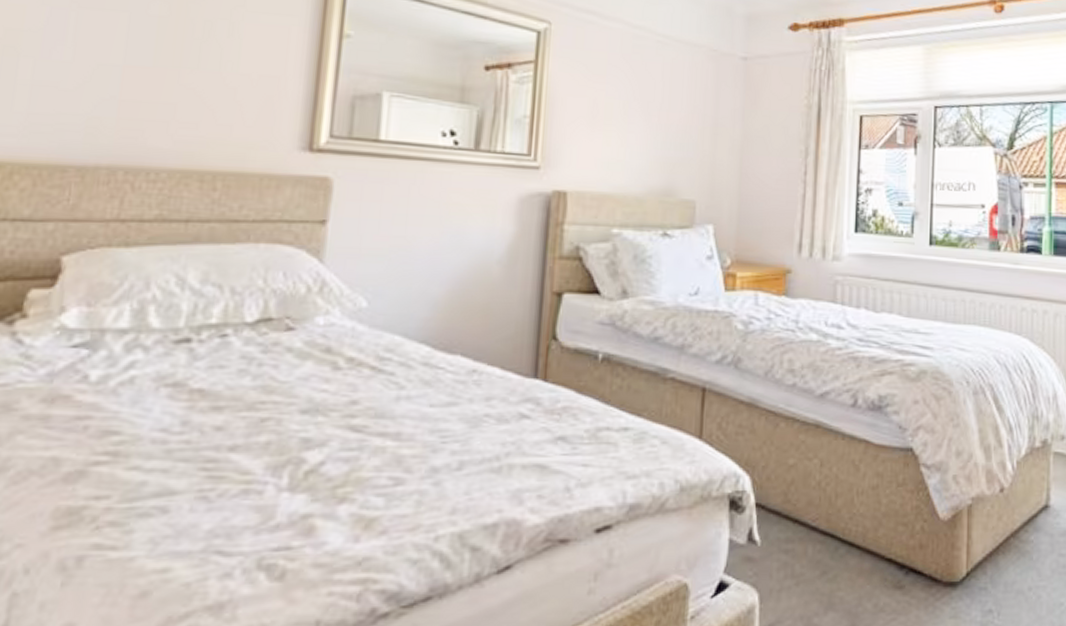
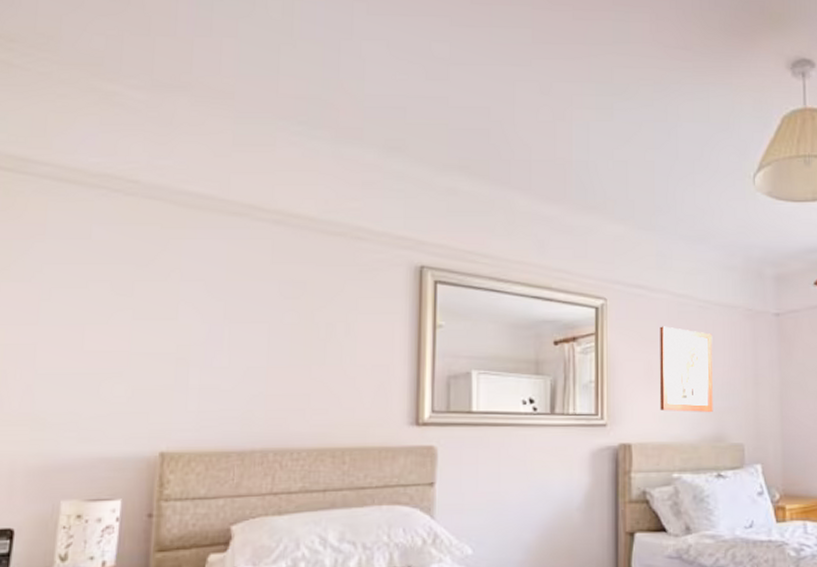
wall art: none [603,60,670,162] -> present [659,326,713,412]

